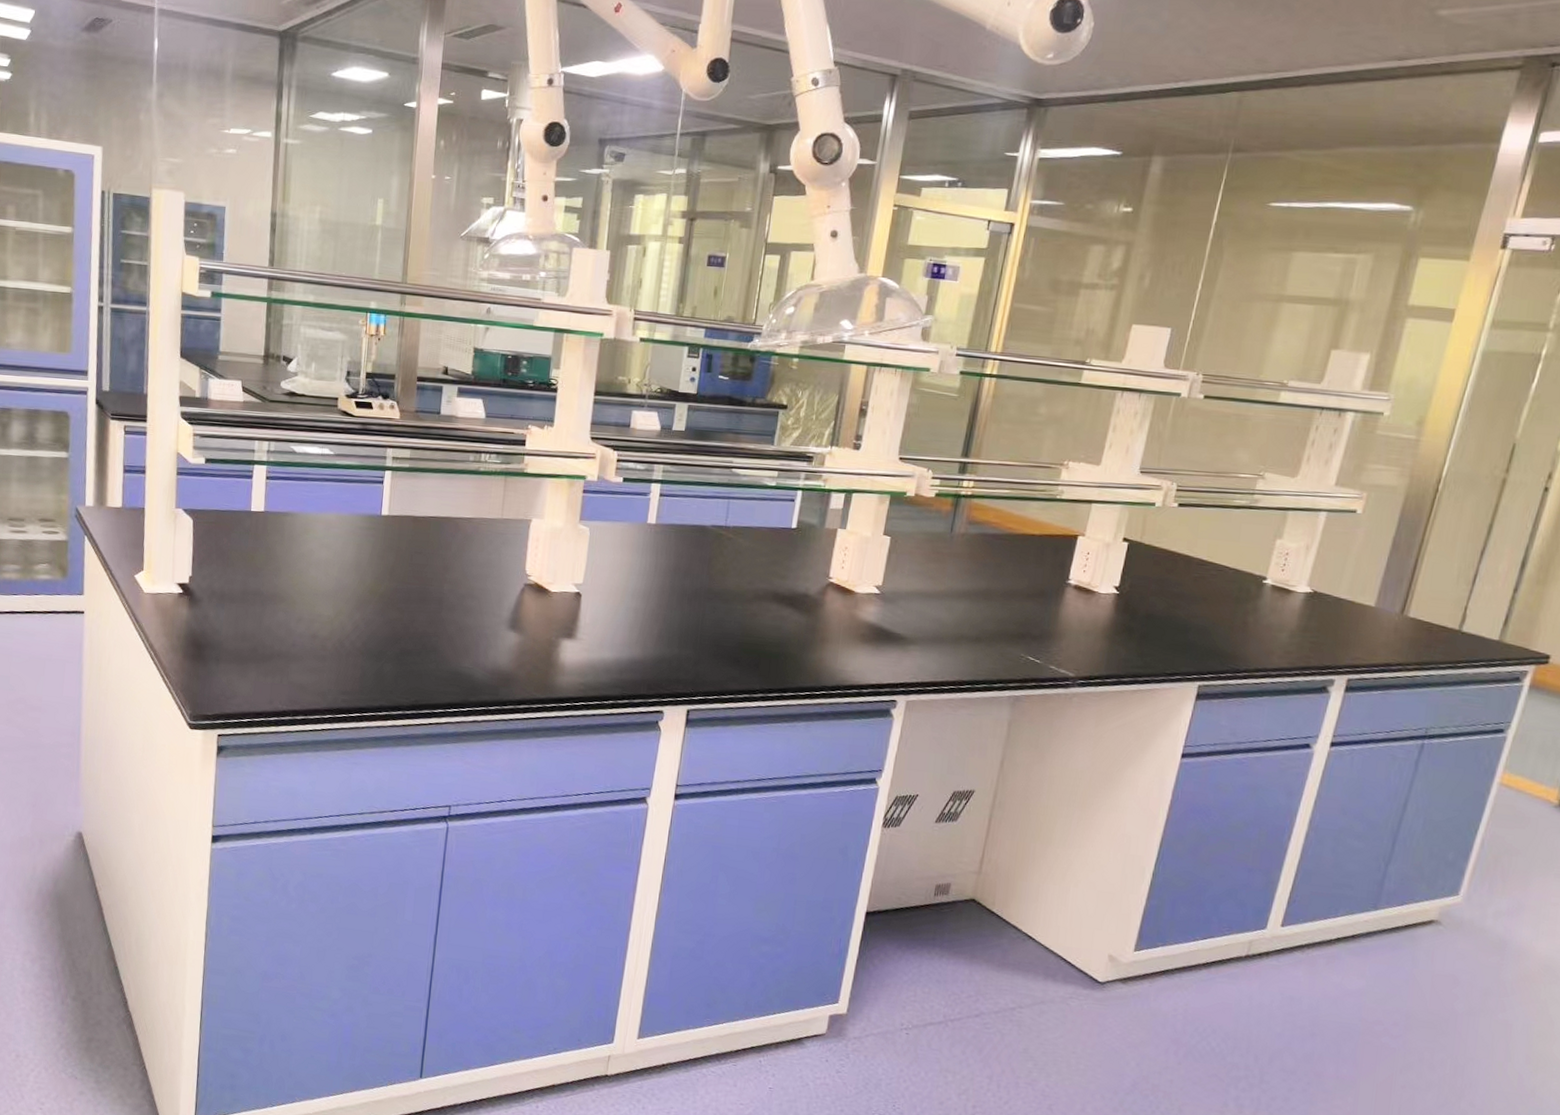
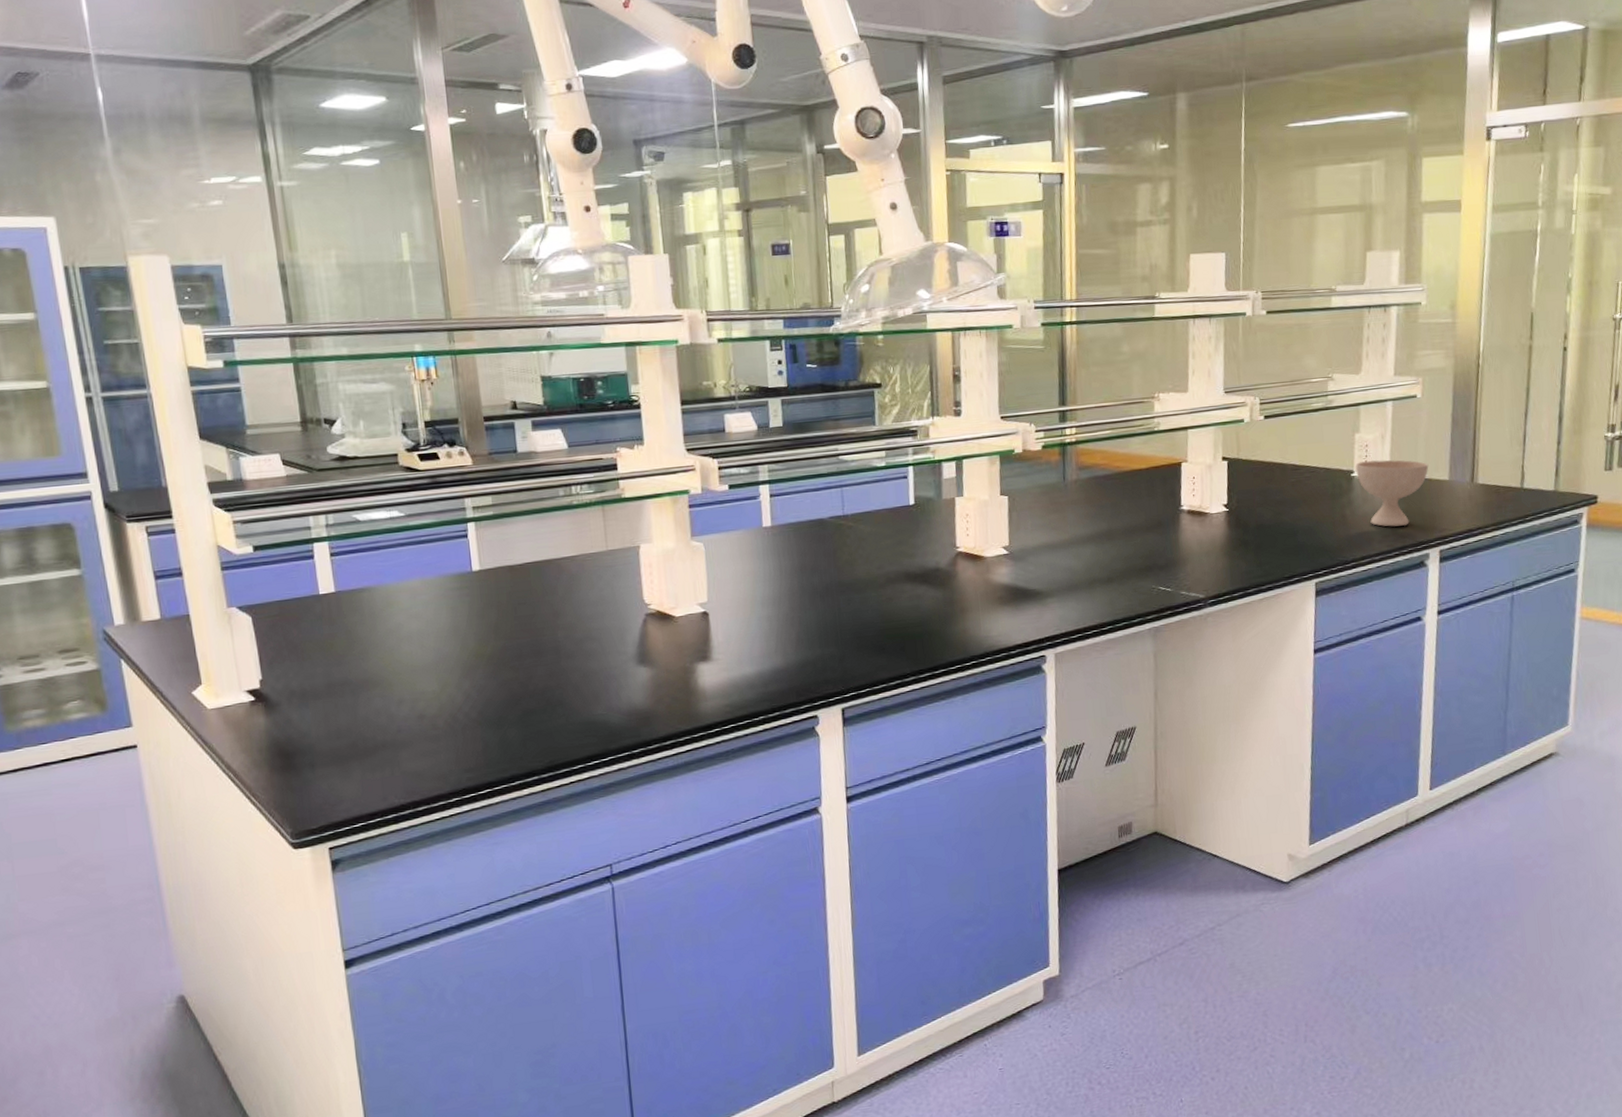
bowl: none [1269,569,1355,646] -> present [1355,460,1429,527]

